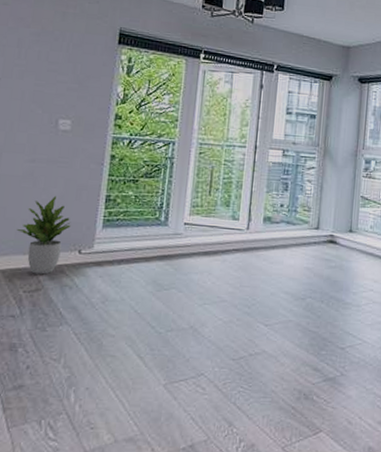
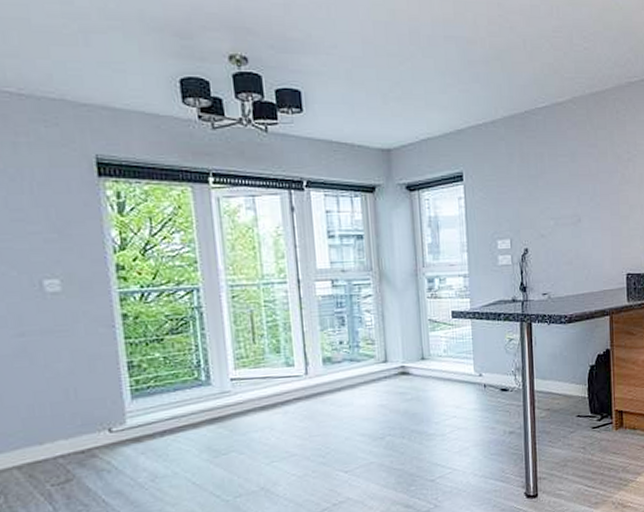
potted plant: present [16,195,71,275] -> none [23,371,91,464]

